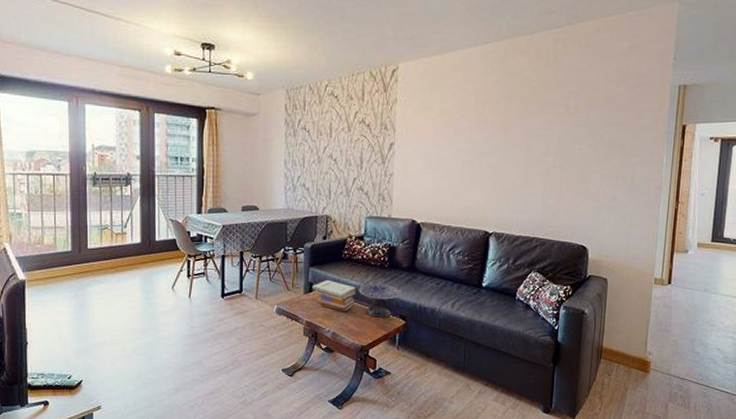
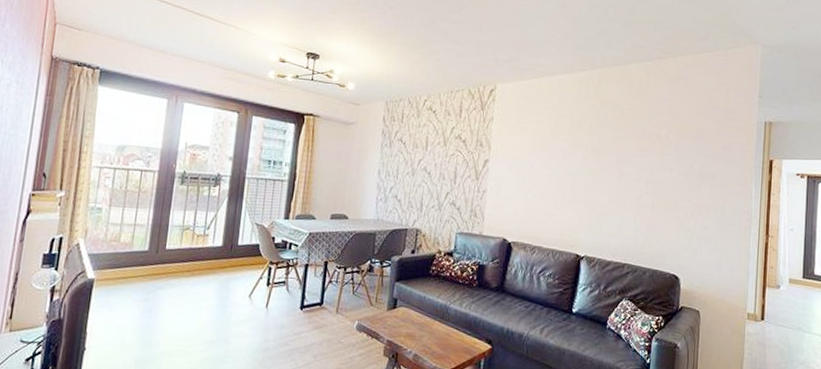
books: present [312,279,356,312] -> none [396,296,442,333]
decorative bowl: present [358,284,402,319] -> none [444,303,490,342]

